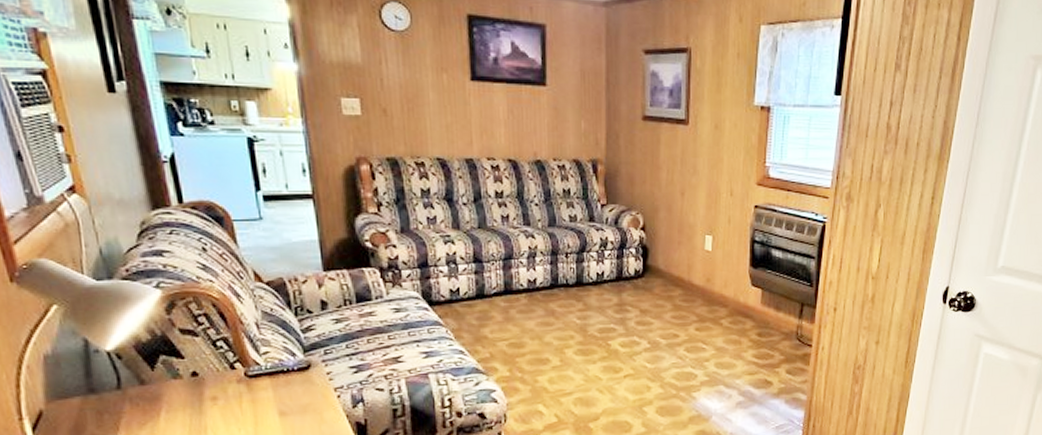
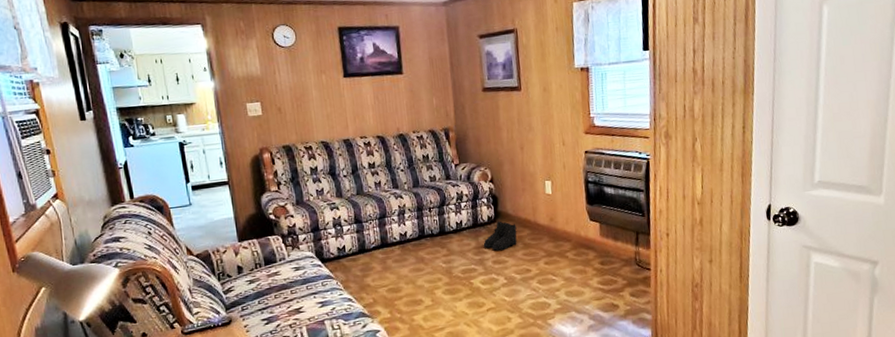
boots: none [626,276,667,310] -> present [483,221,517,251]

